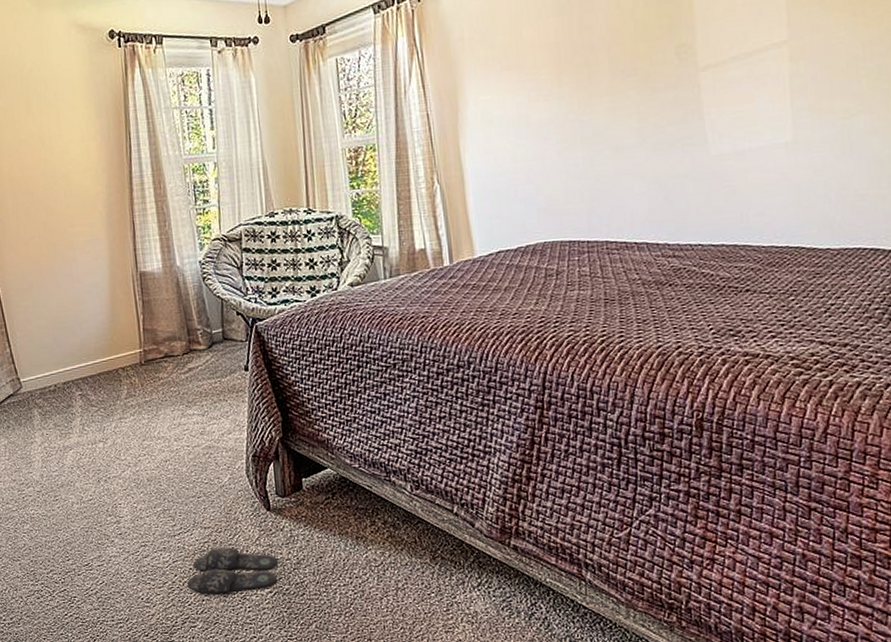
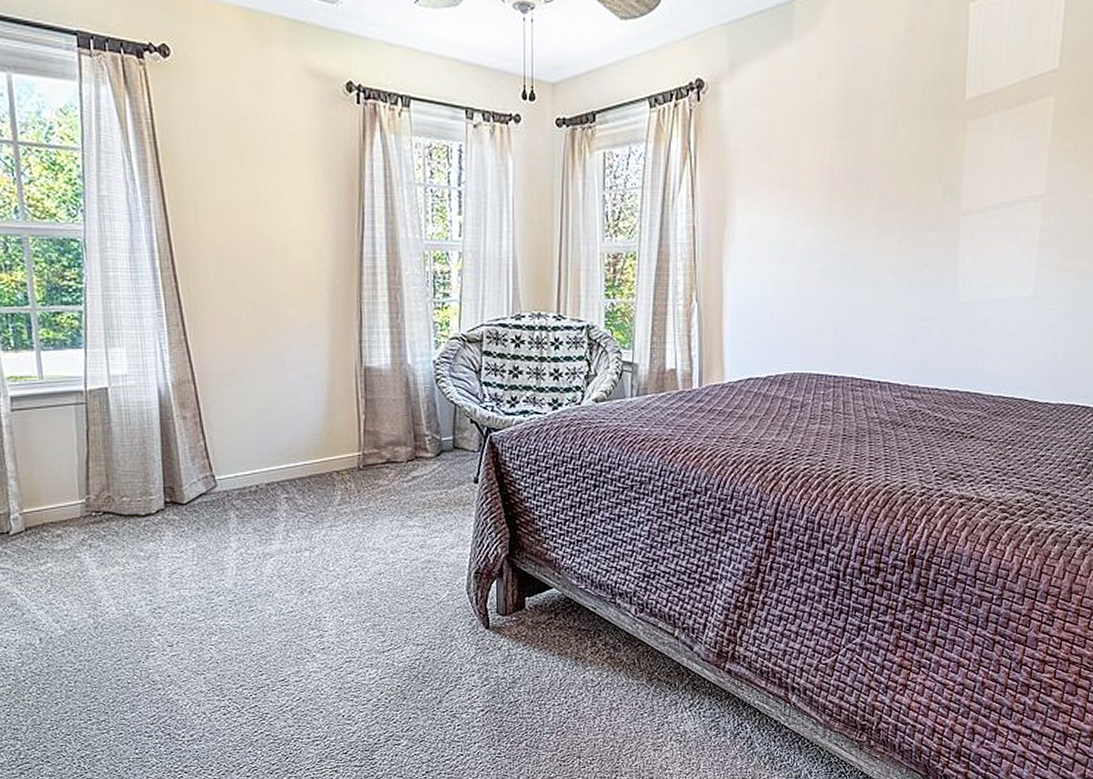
slippers: present [187,547,278,595] -> none [394,665,492,713]

